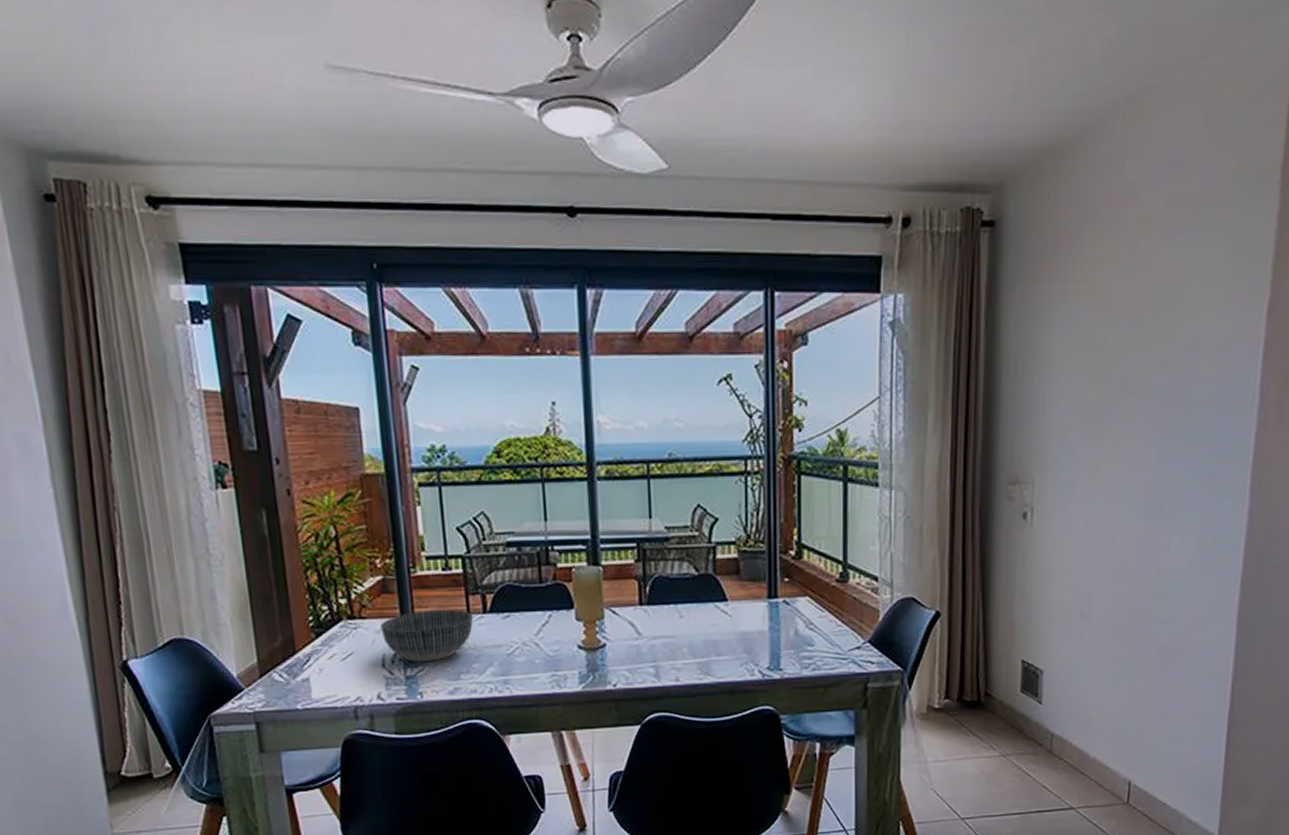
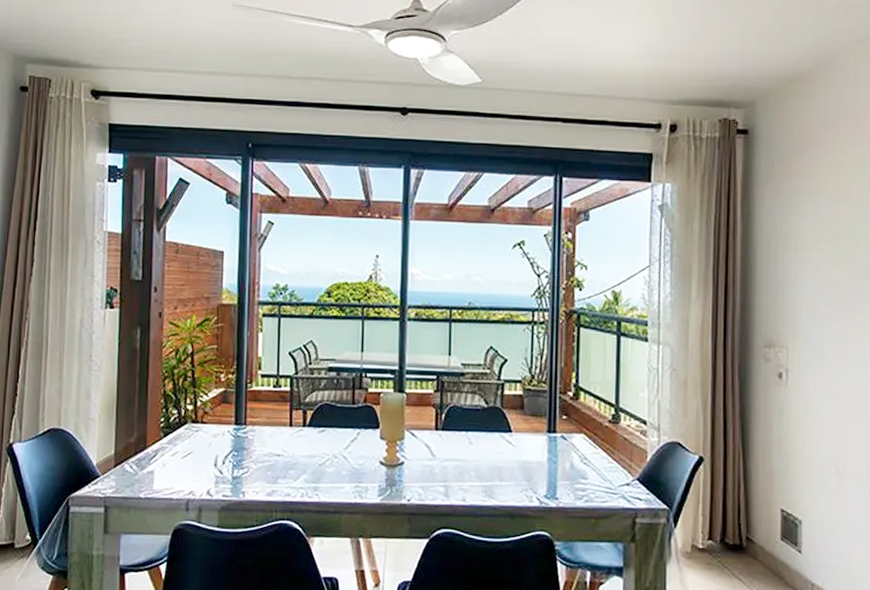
bowl: present [380,609,474,662] -> none [217,420,295,465]

